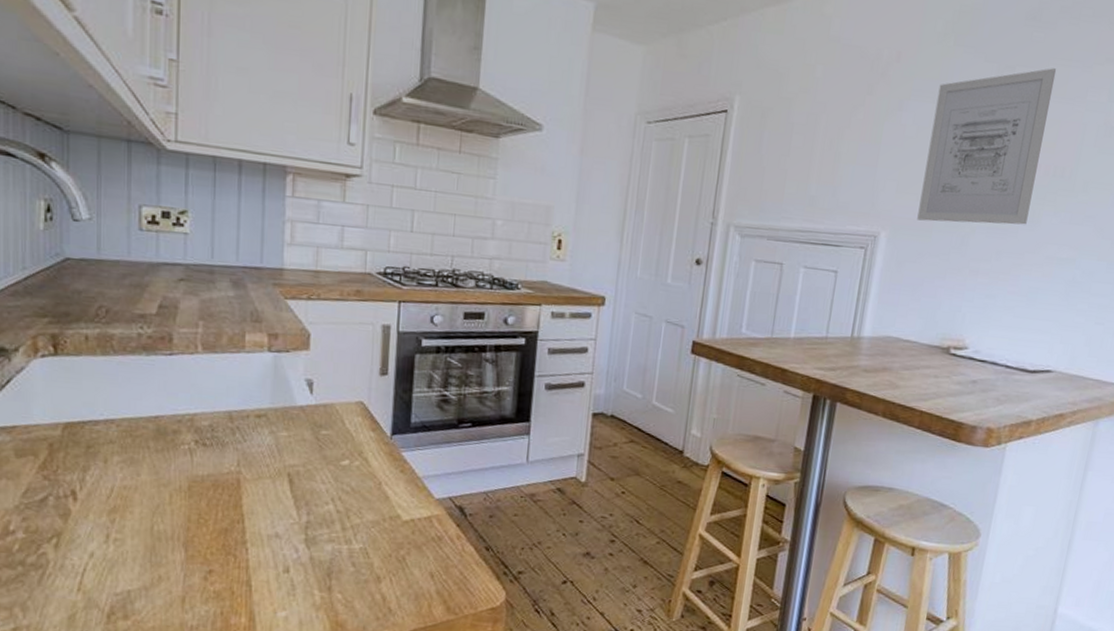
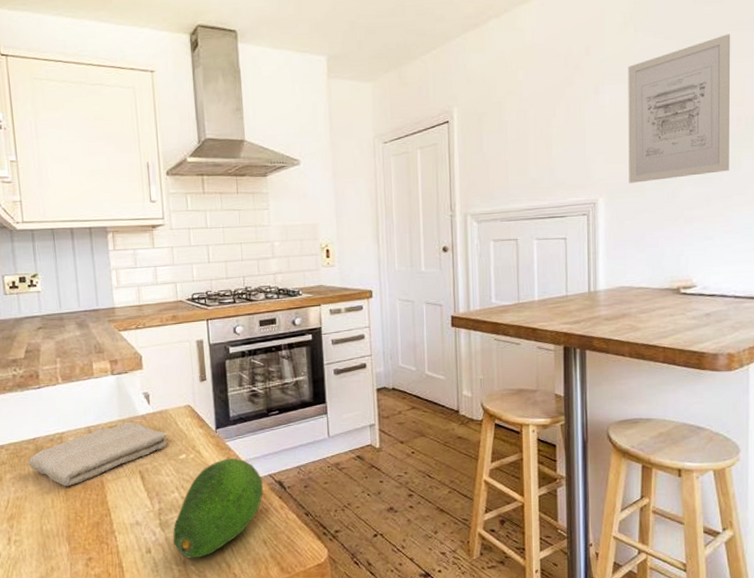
washcloth: none [145,411,328,482] -> present [28,421,167,487]
fruit: none [320,471,440,585] -> present [173,458,264,559]

